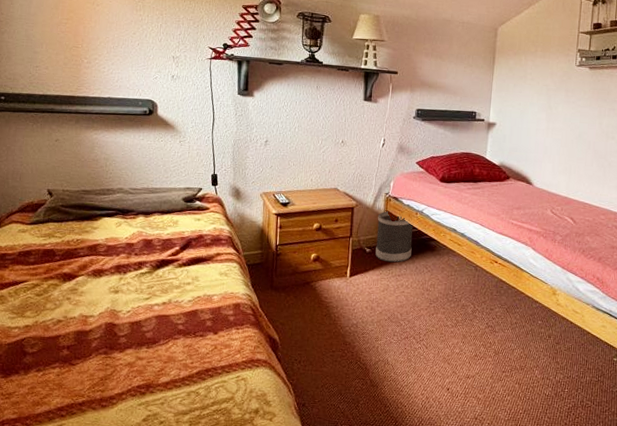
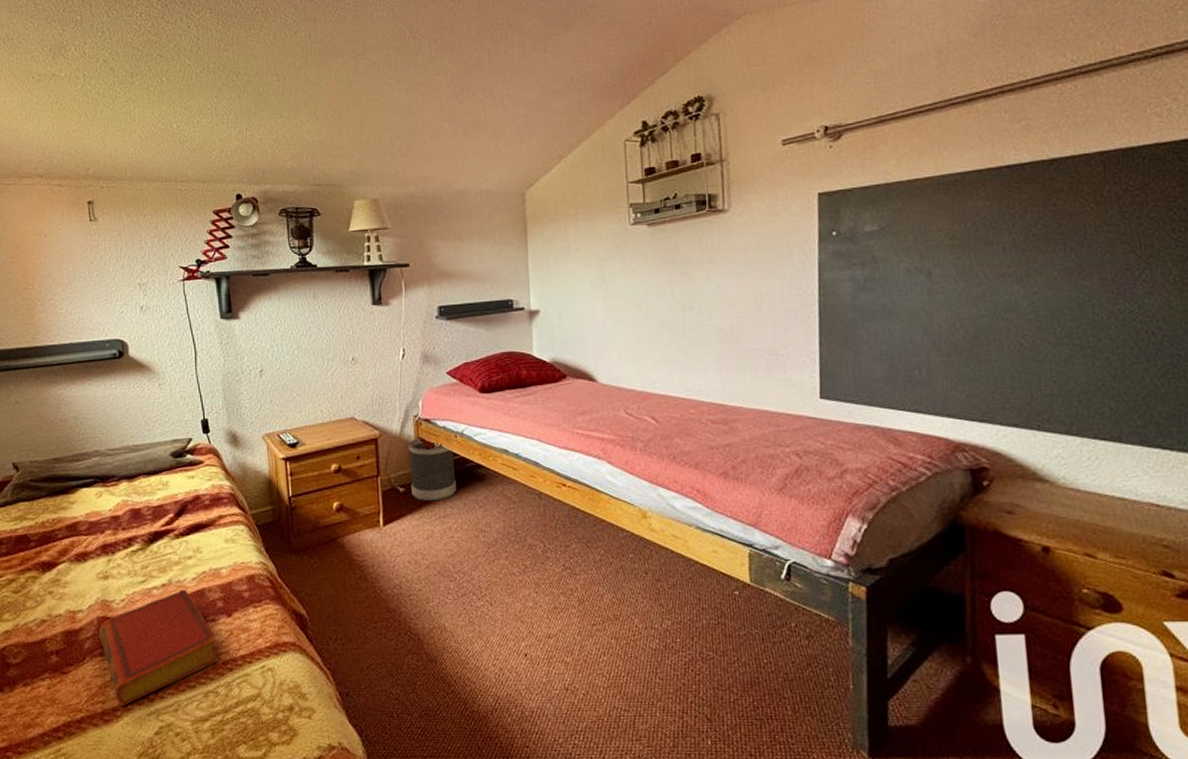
book: none [105,308,203,396] -> present [98,589,220,705]

